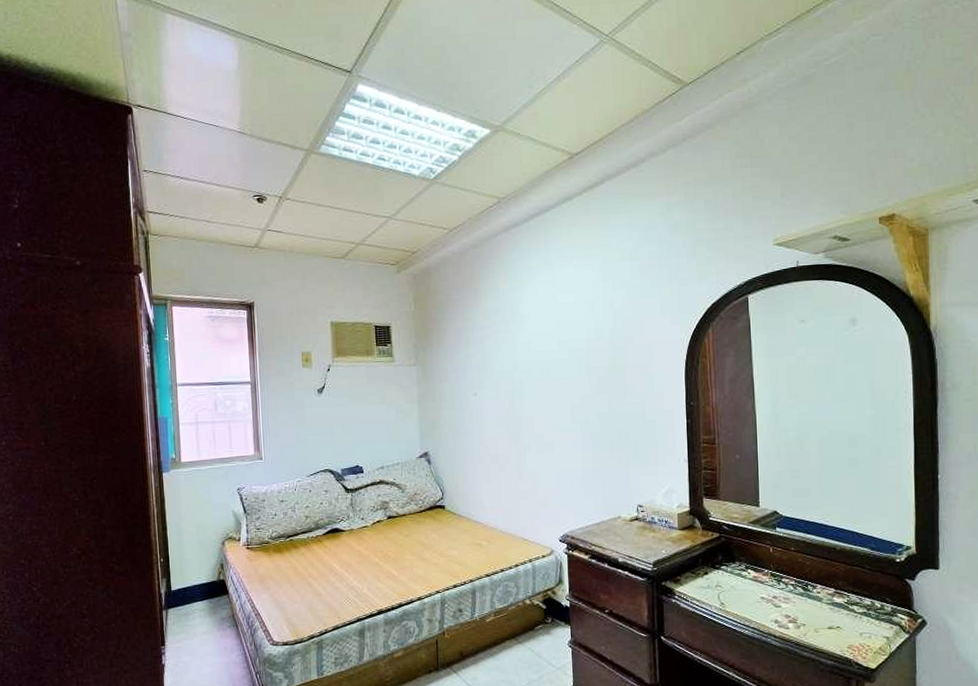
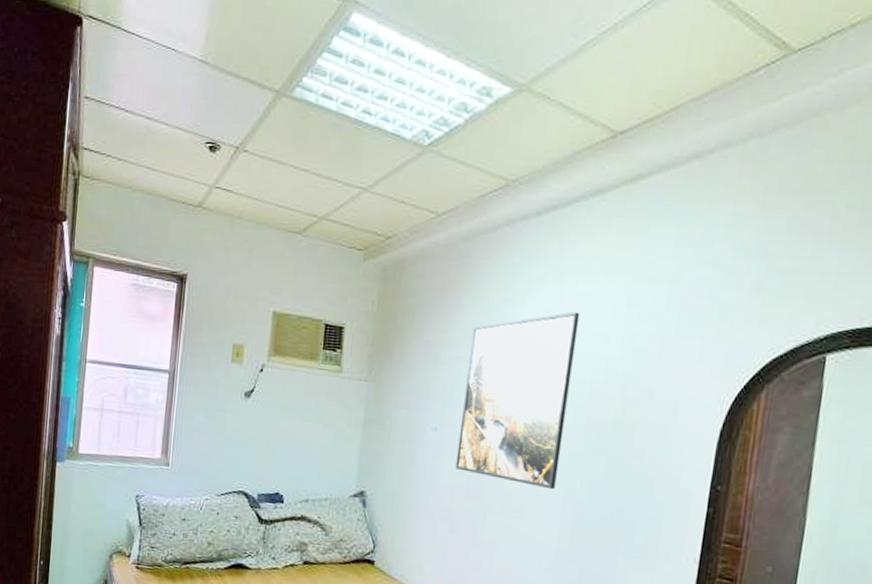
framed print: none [492,289,574,426] -> present [455,311,580,490]

